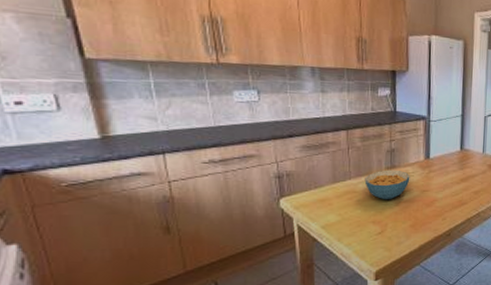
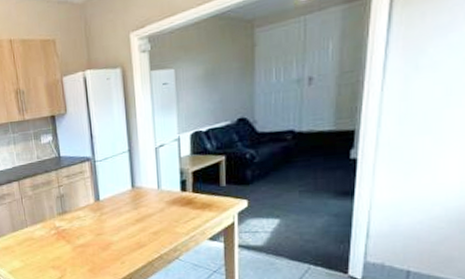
cereal bowl: present [364,169,410,200] -> none [39,215,83,246]

